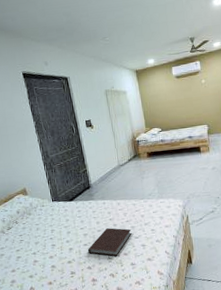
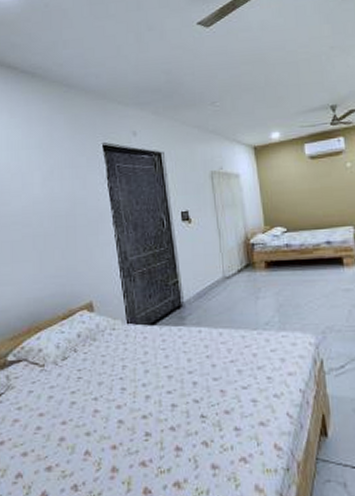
notebook: present [87,228,132,257] -> none [171,369,238,415]

